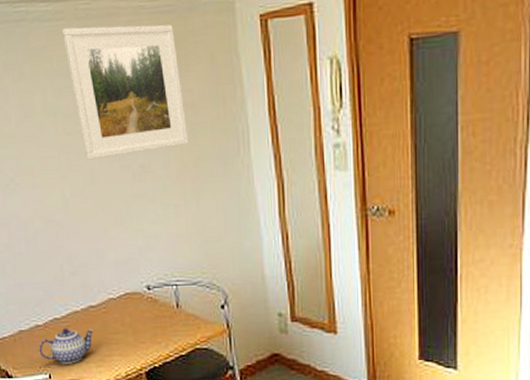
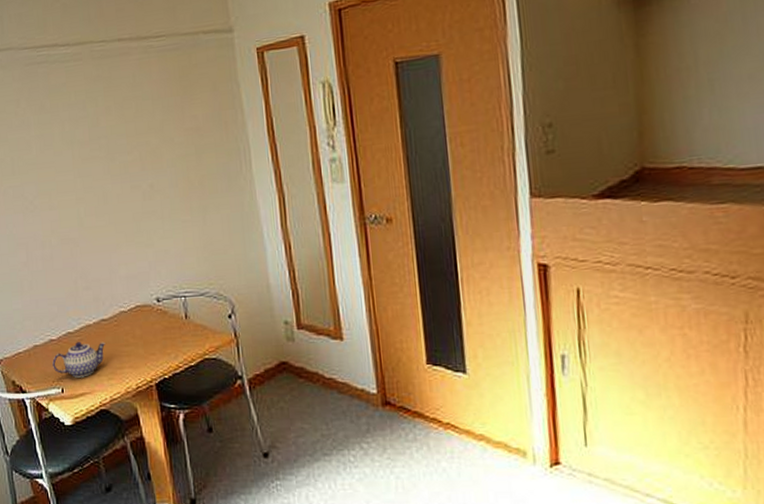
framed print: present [62,24,189,160] -> none [80,60,195,182]

